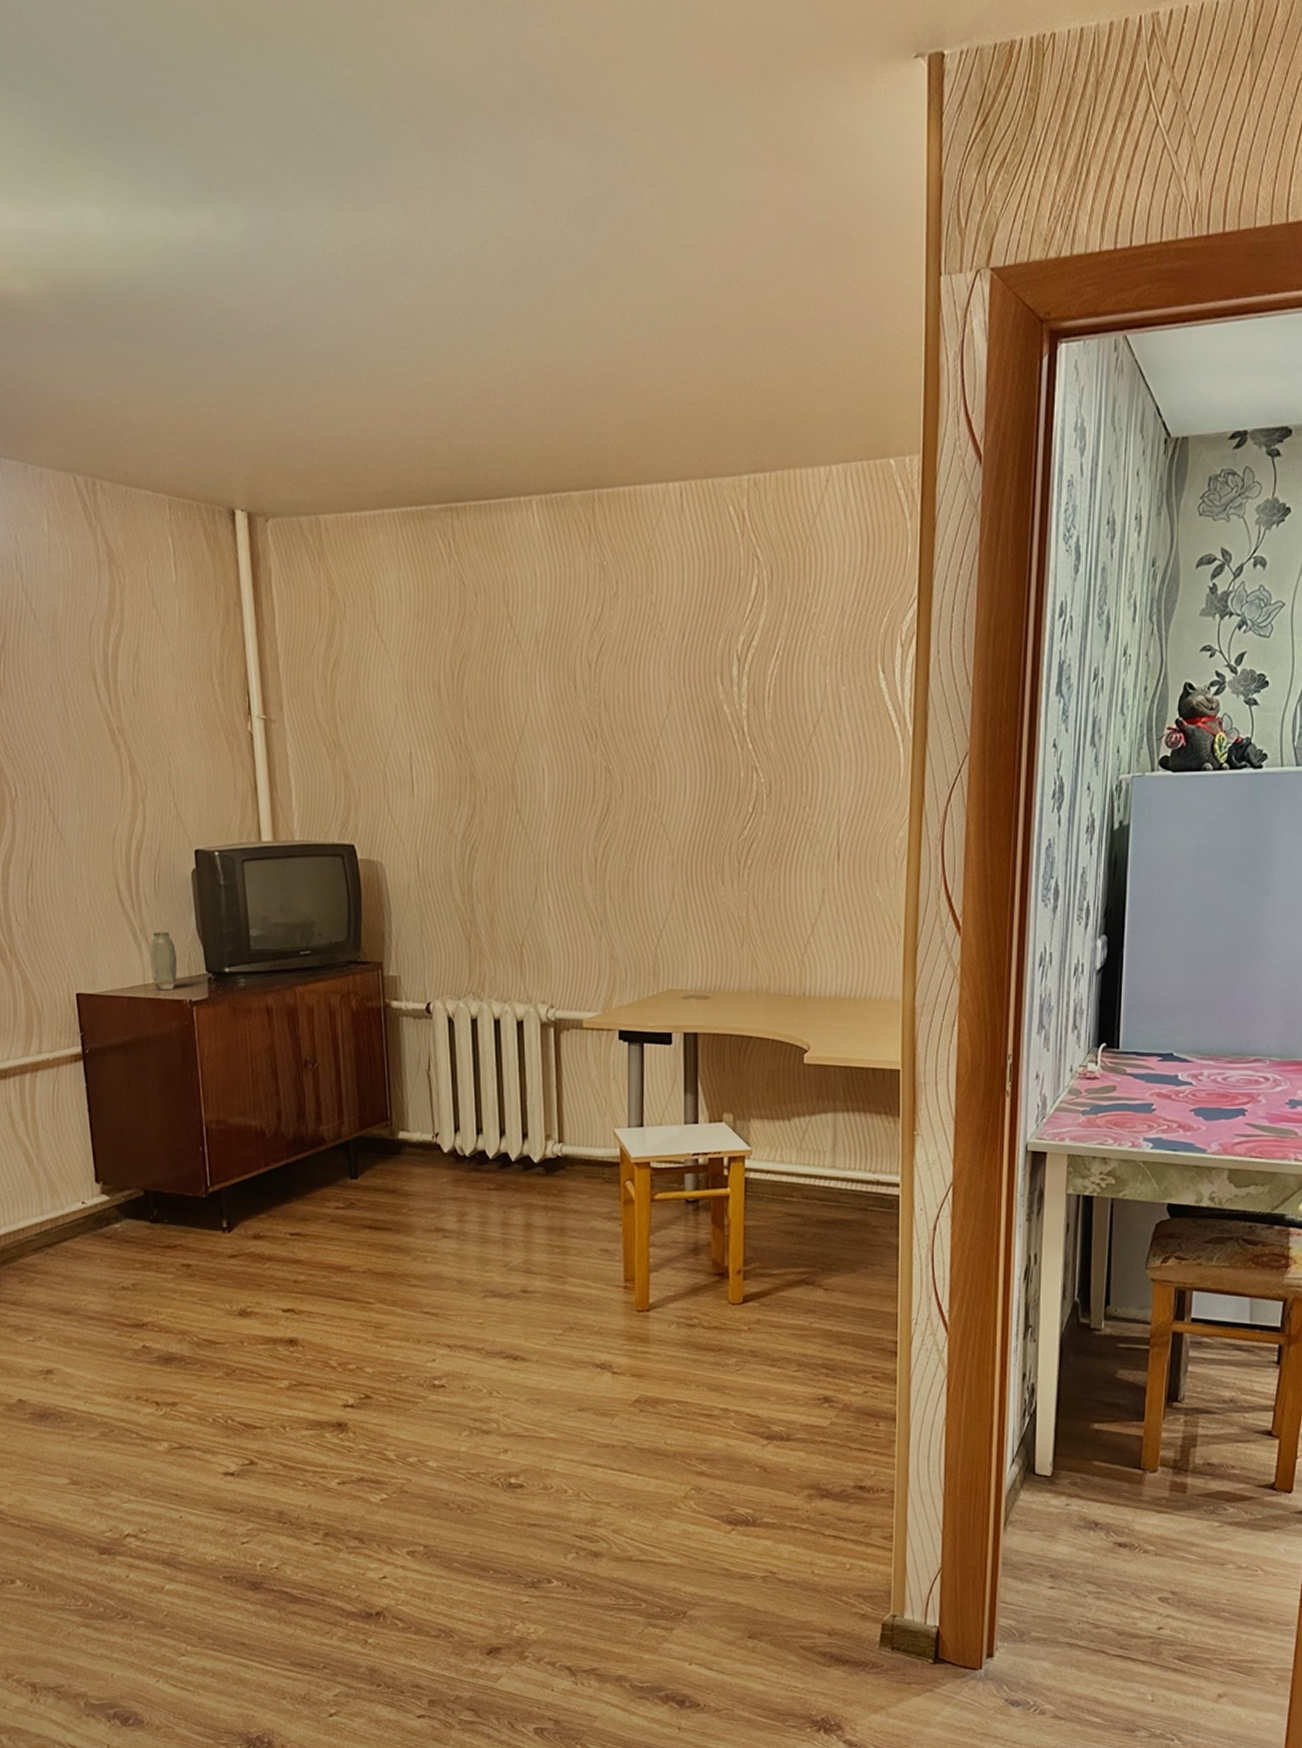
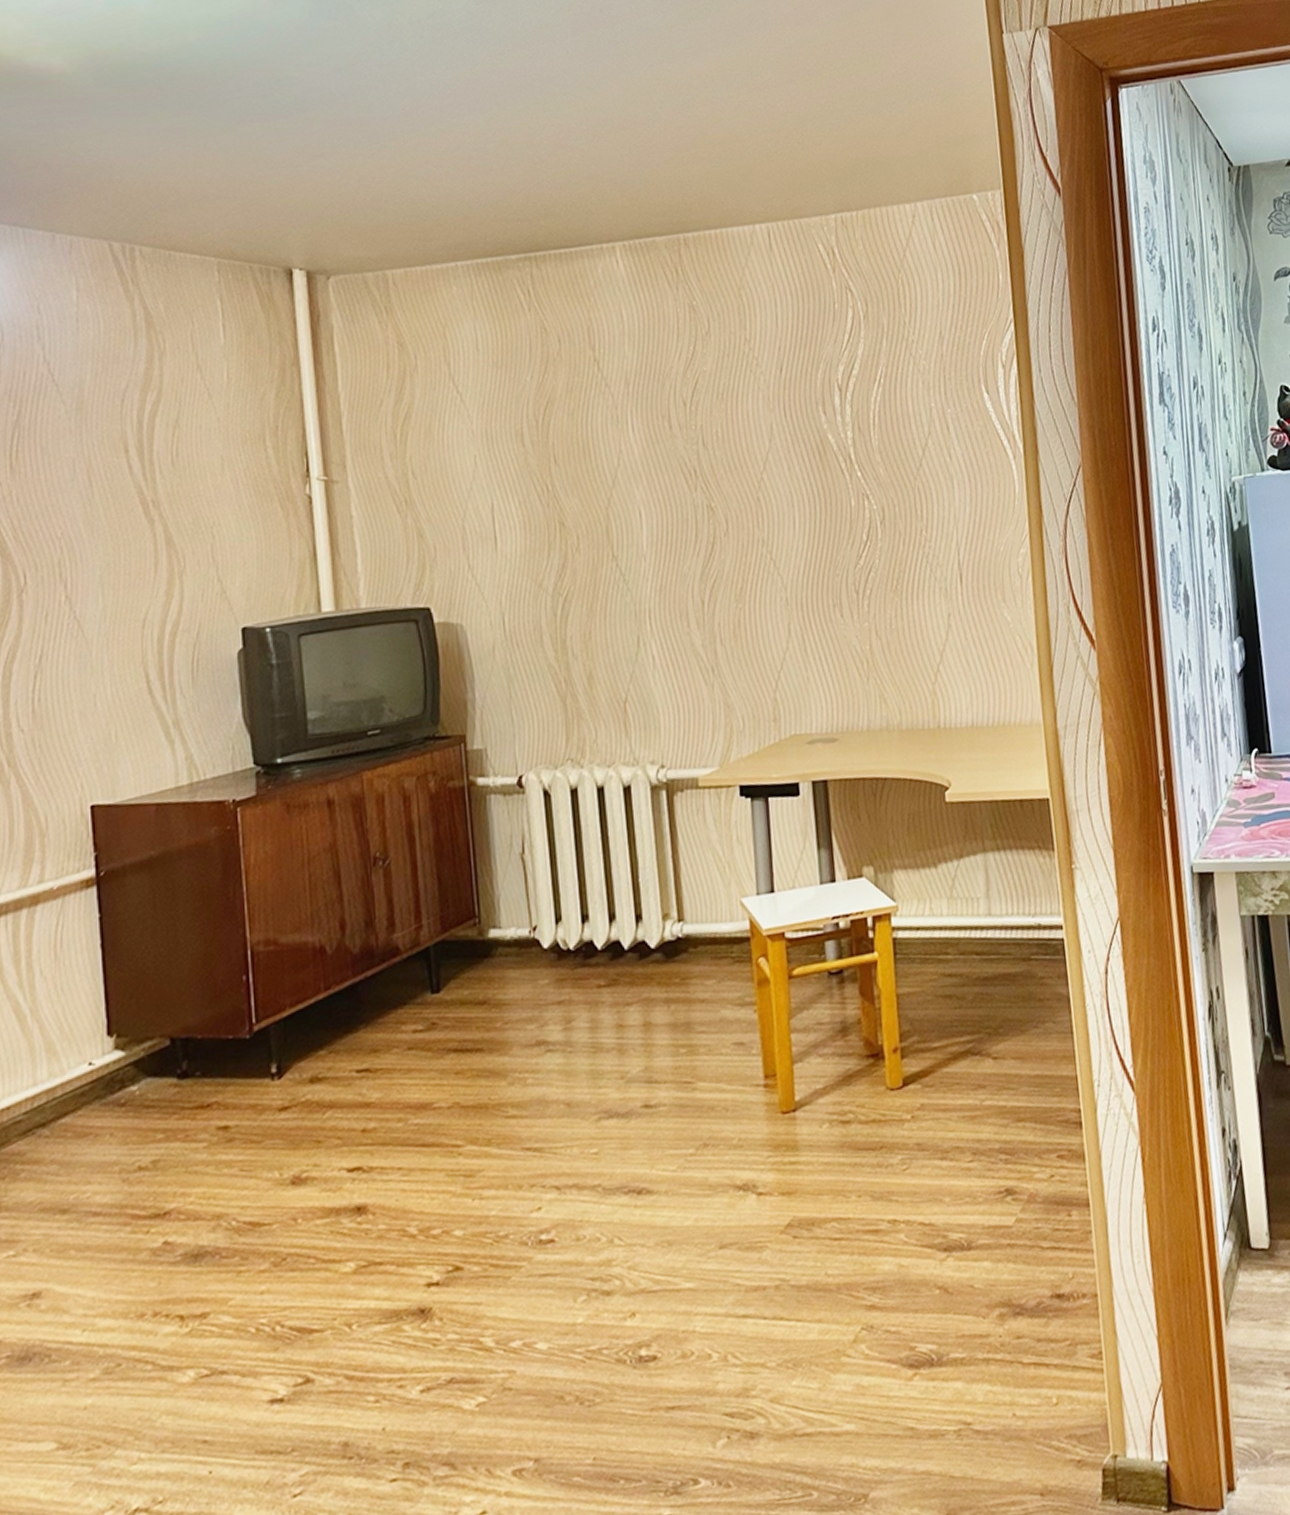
vase: present [149,932,177,991] -> none [184,723,218,793]

